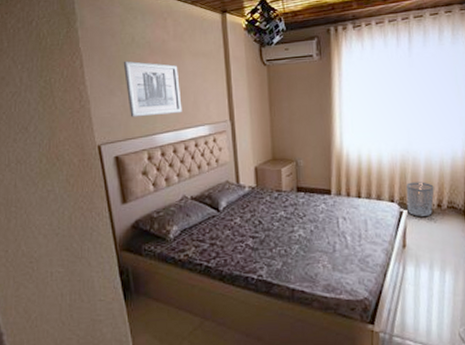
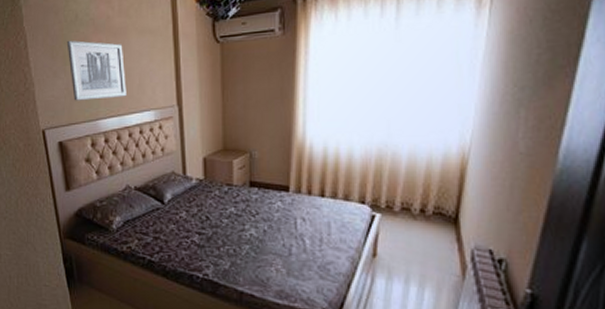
waste bin: present [406,182,434,217] -> none [381,181,417,224]

